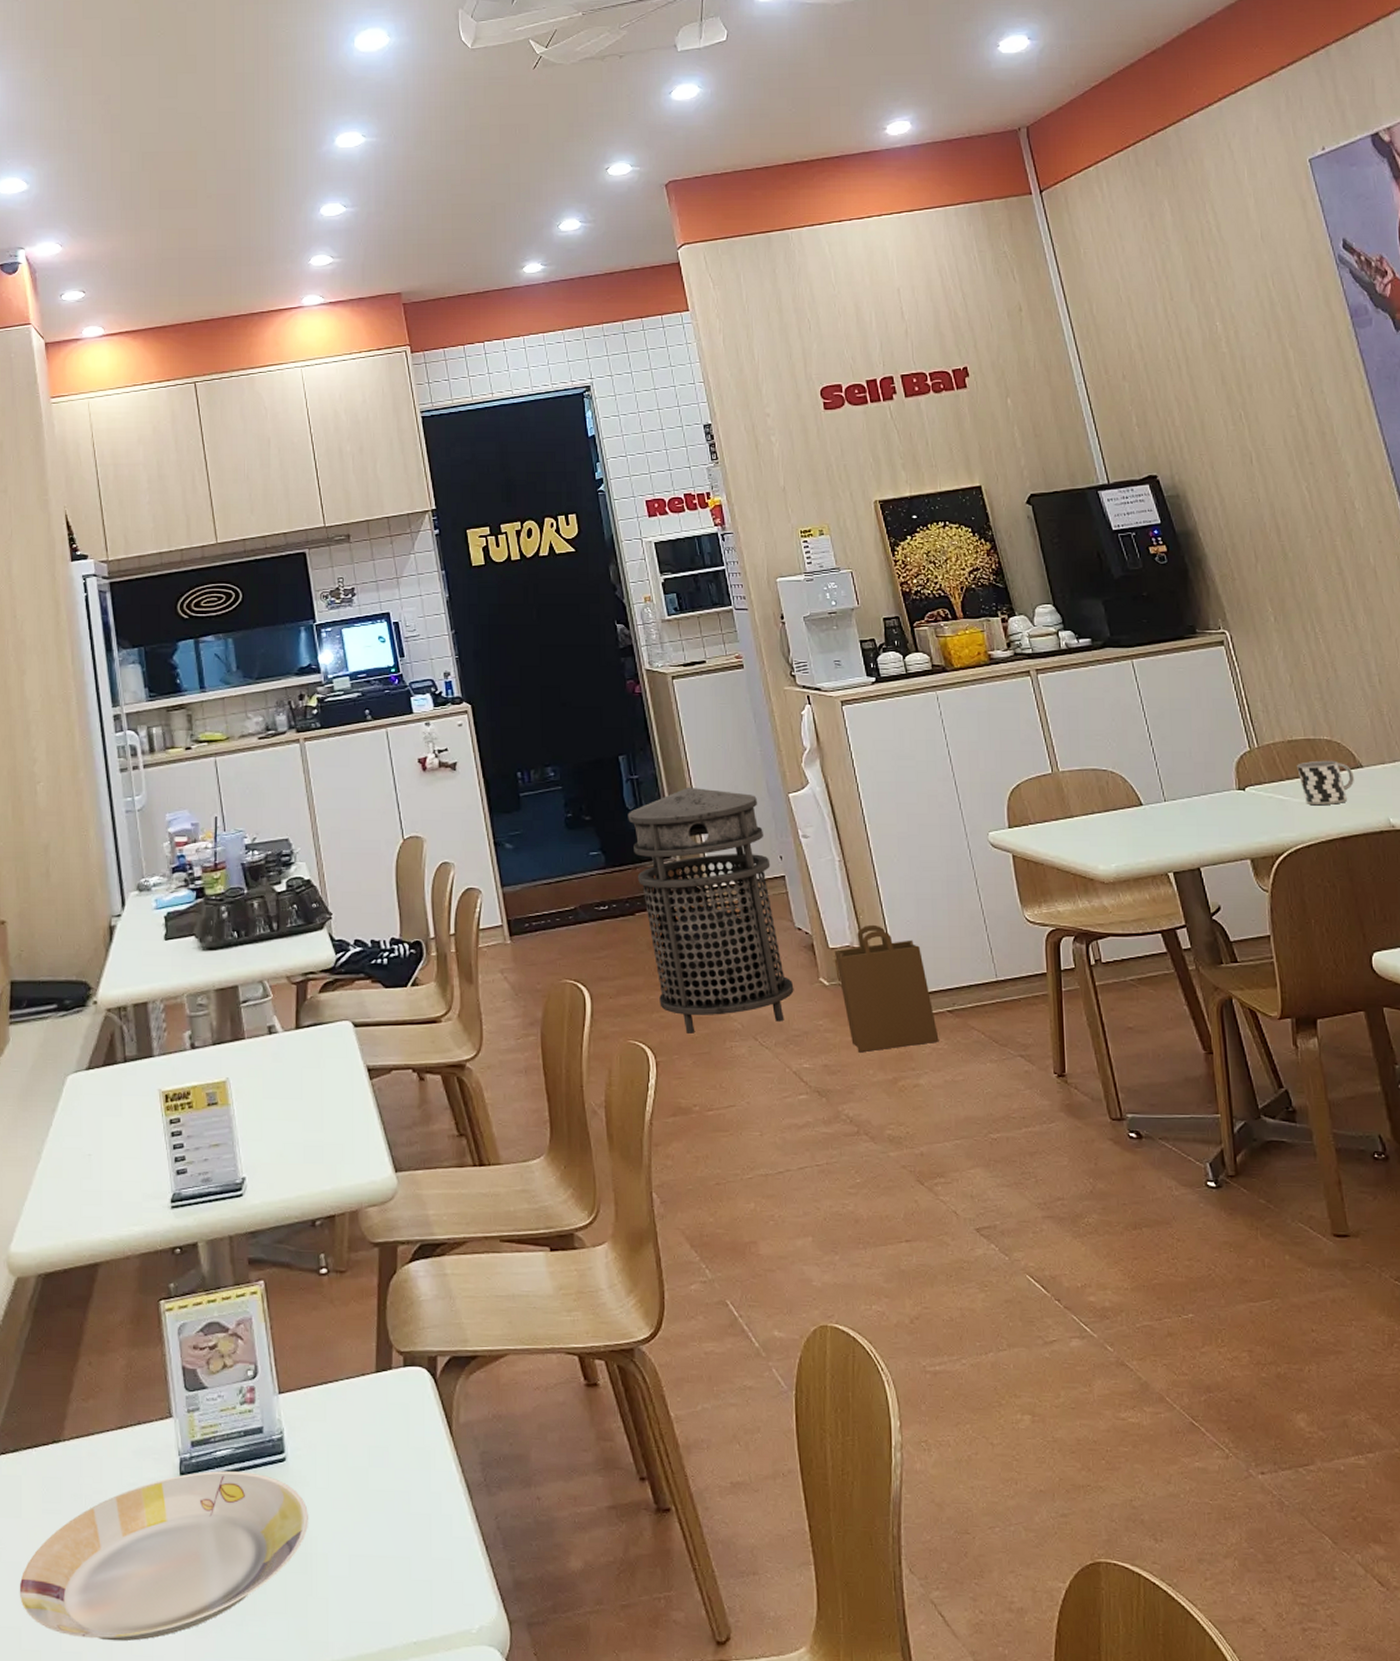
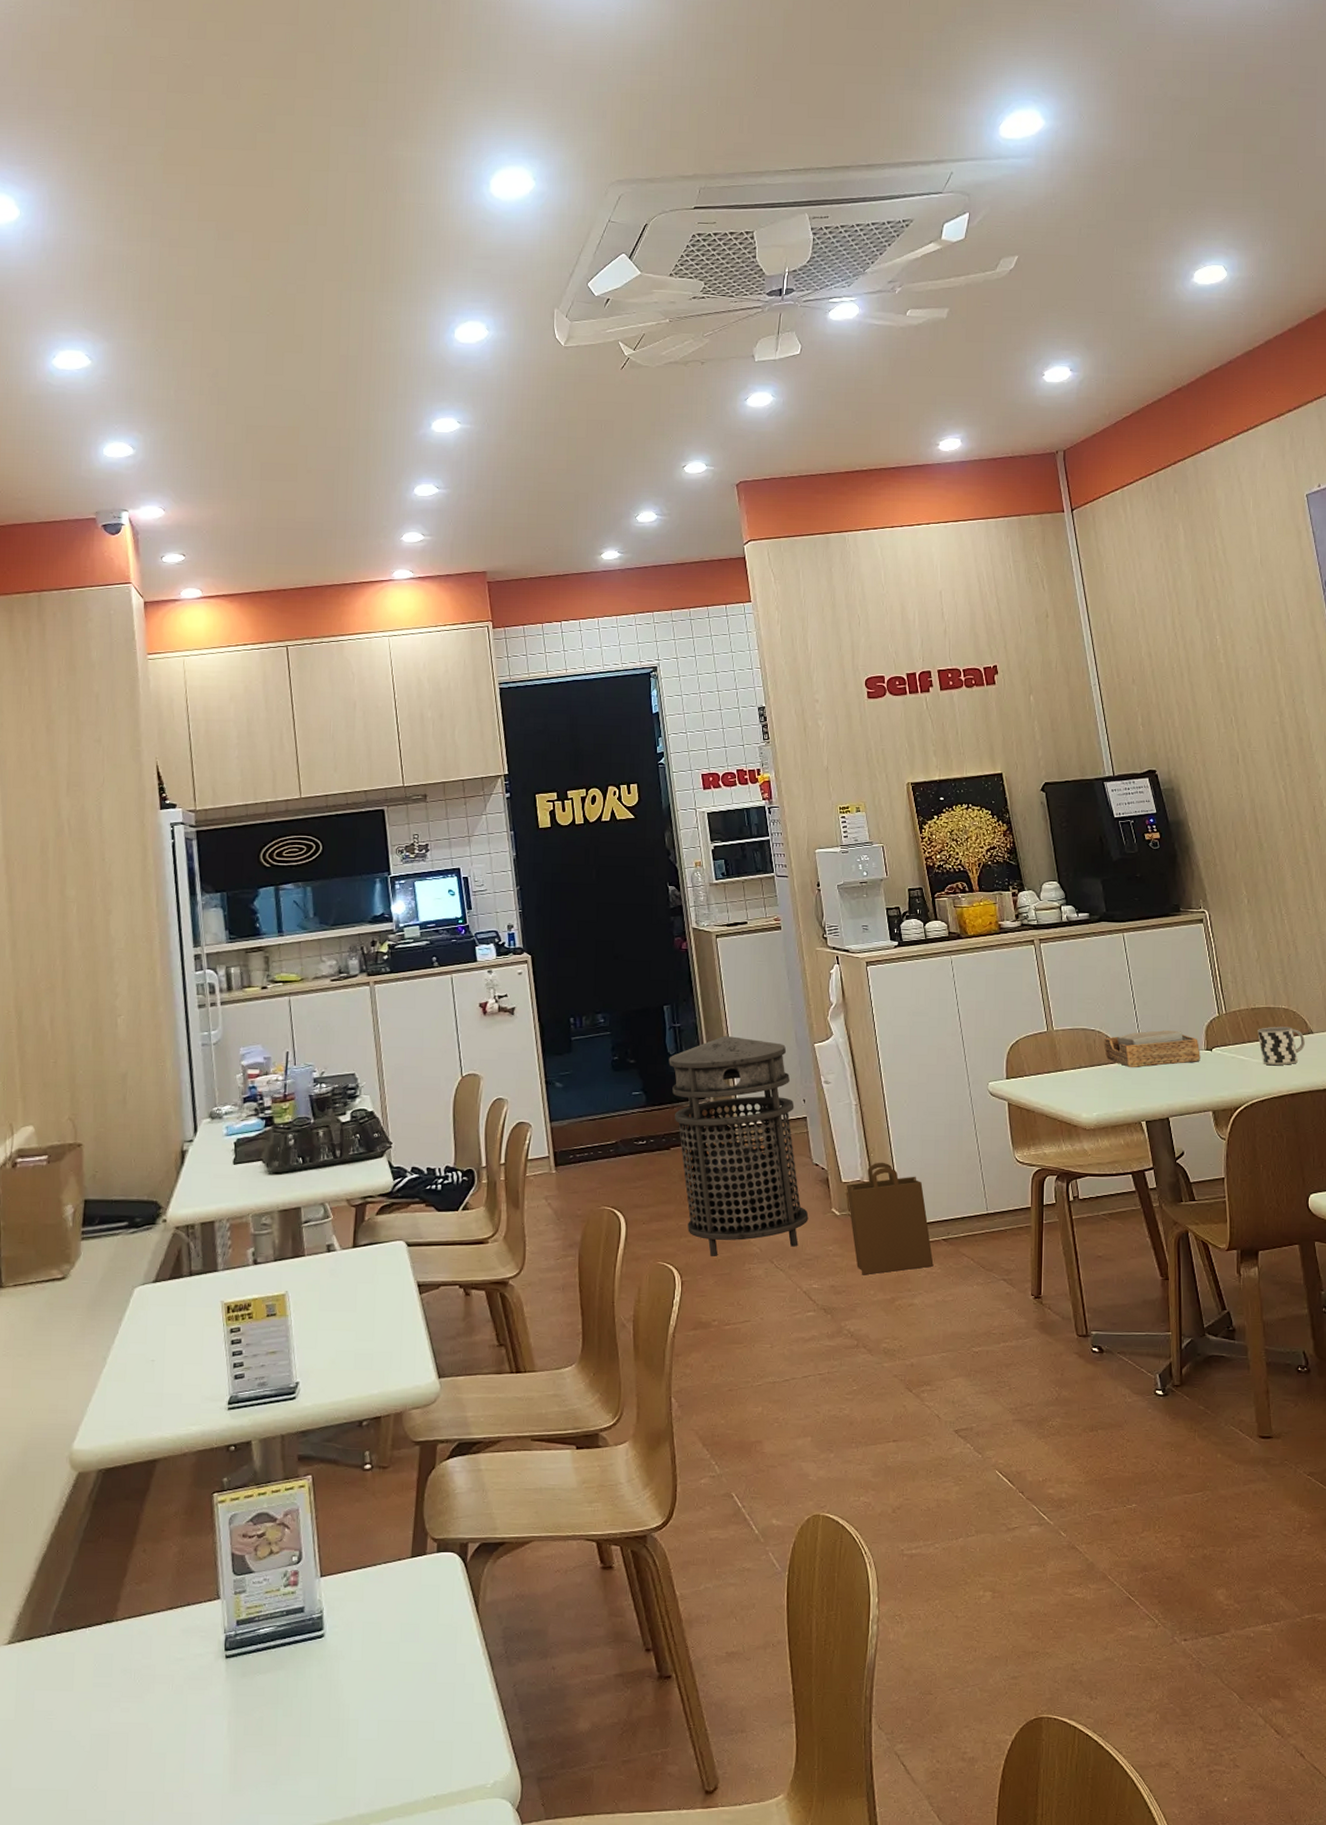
plate: present [19,1471,308,1641] -> none [68,1647,342,1801]
napkin holder: none [1117,767,1232,813] -> present [1103,1029,1200,1068]

